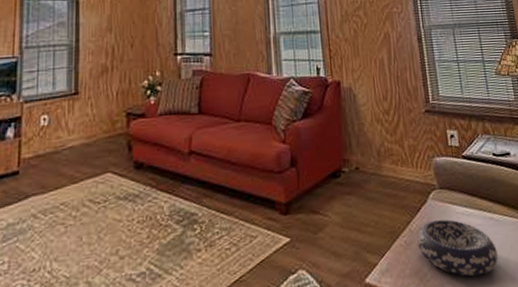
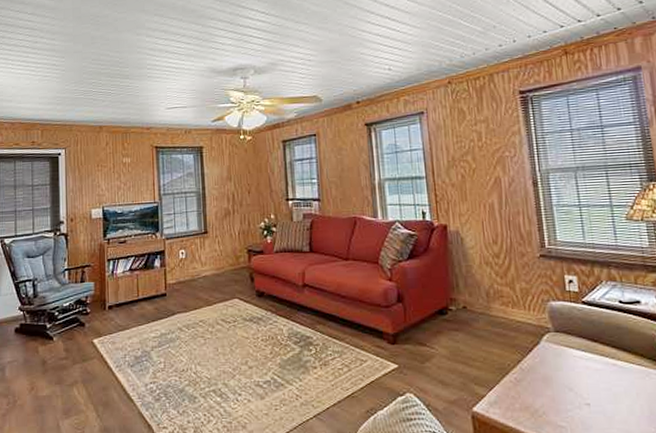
decorative bowl: present [417,219,498,277] -> none [528,361,621,418]

